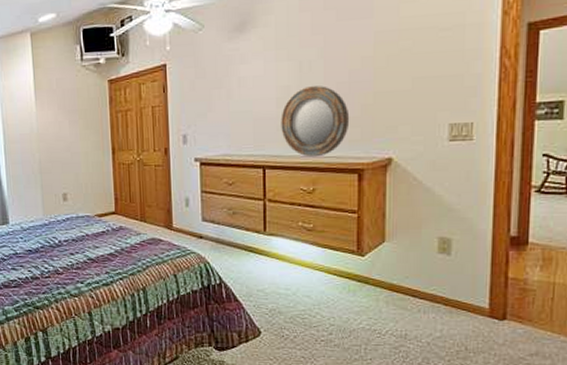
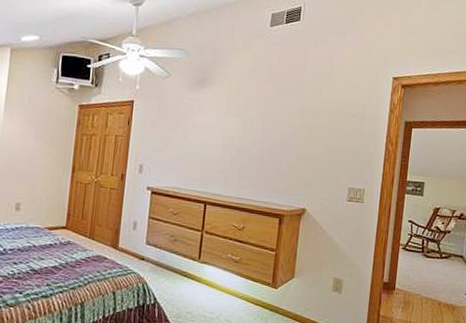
home mirror: present [281,86,350,157] -> none [223,140,278,200]

